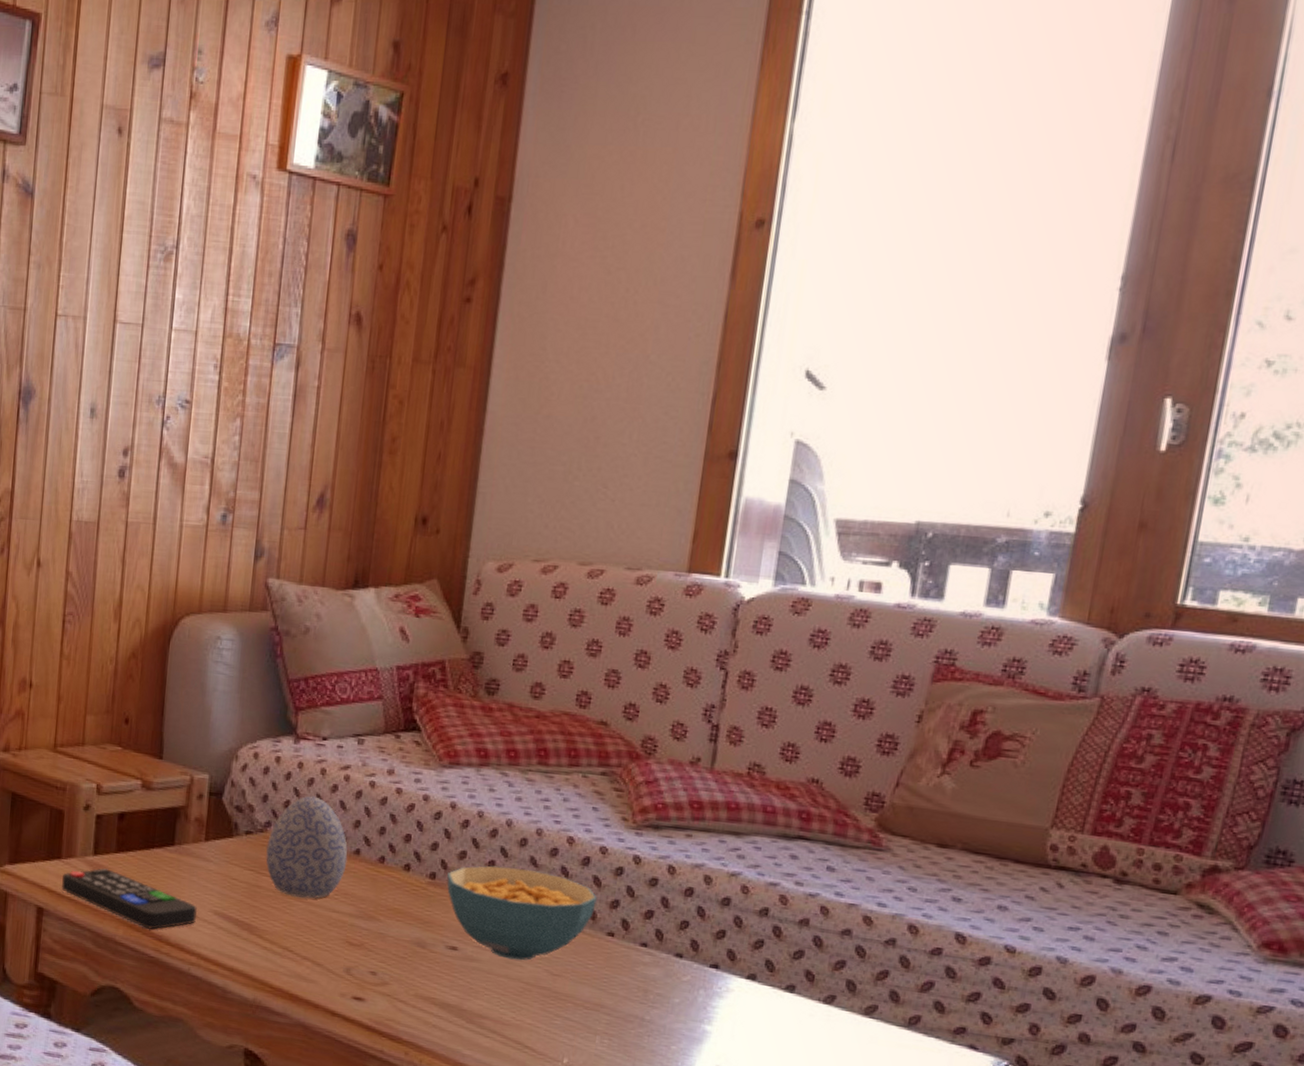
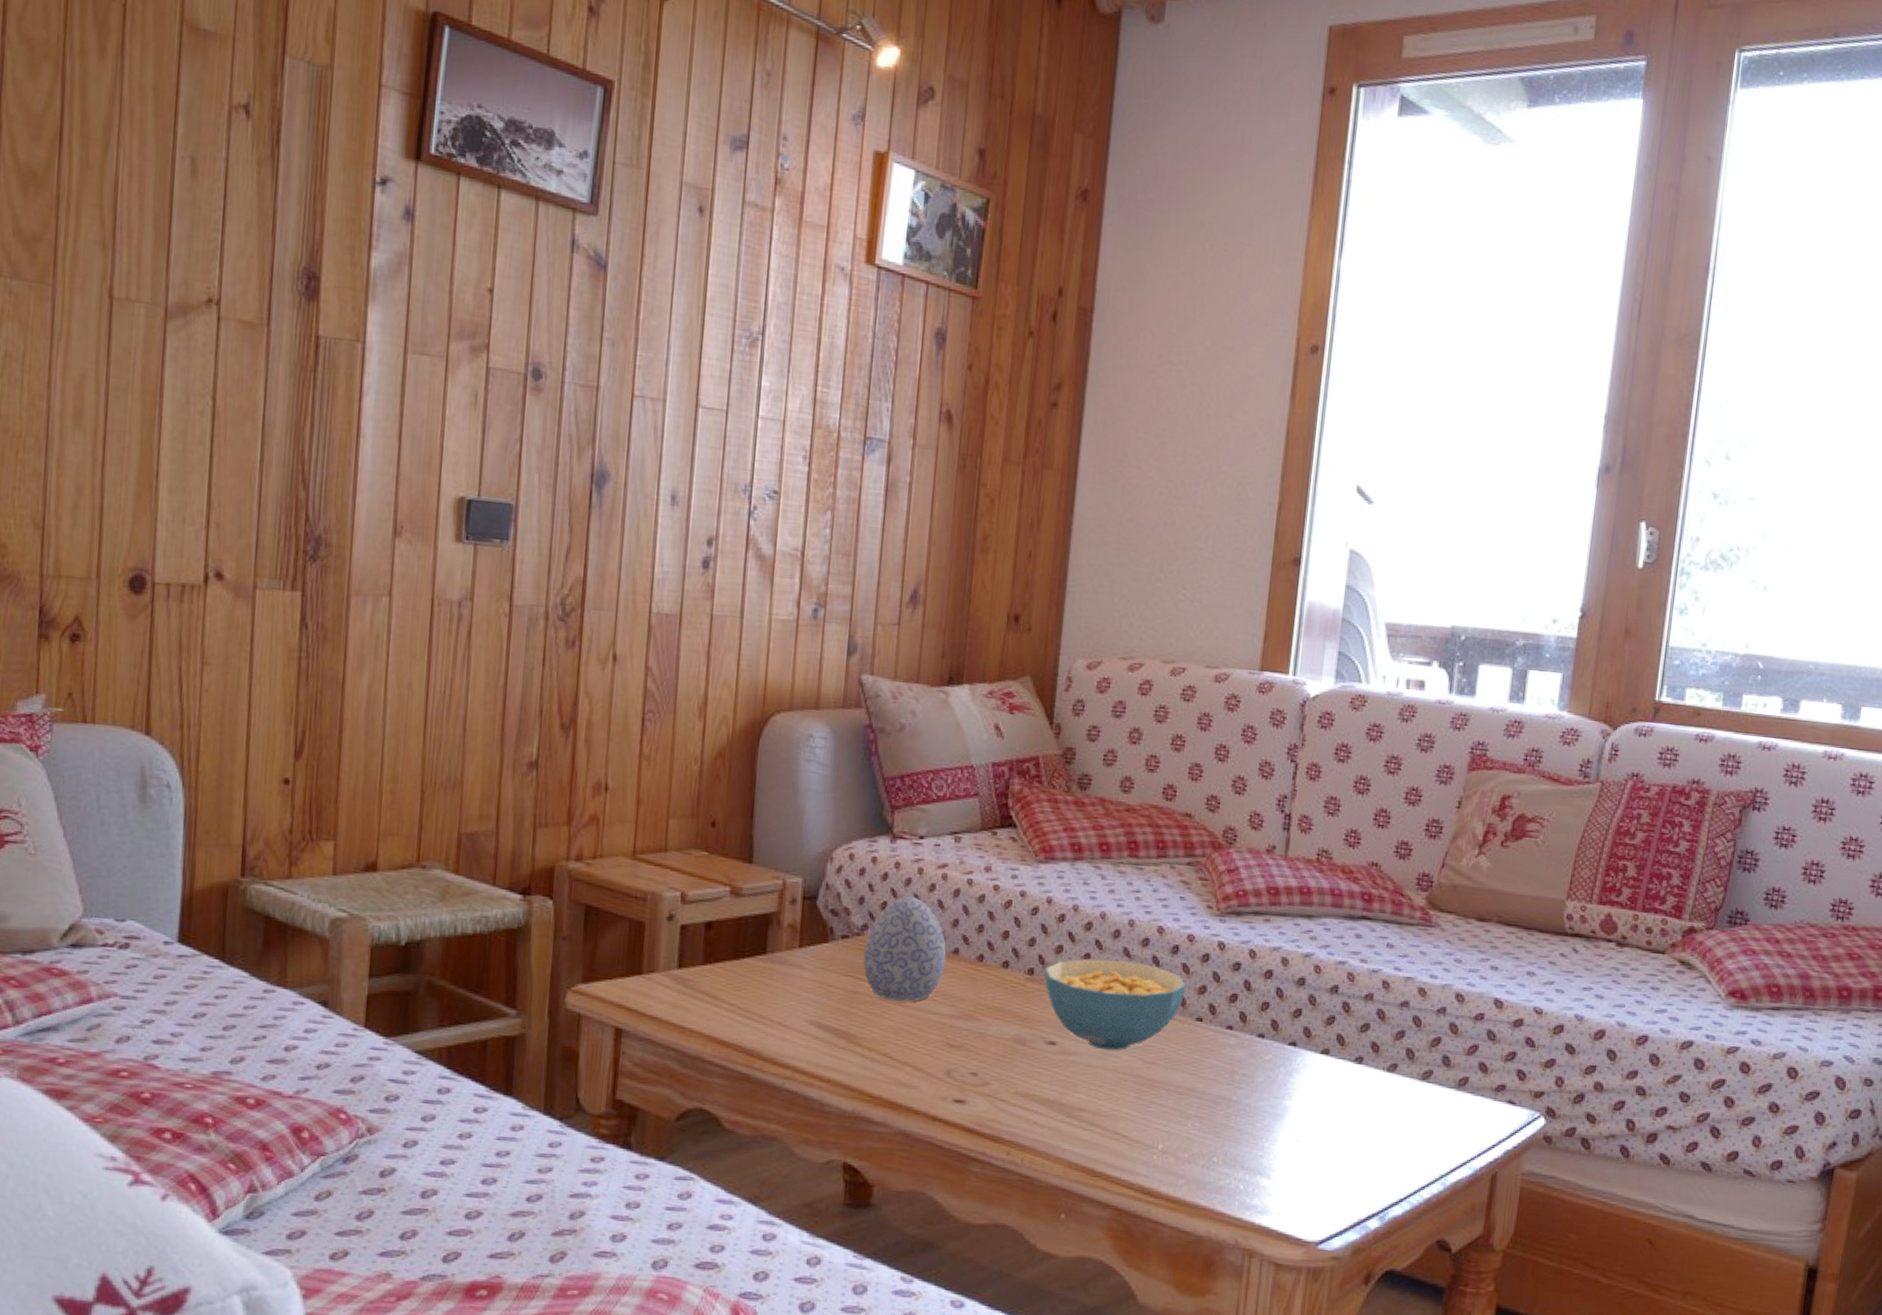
remote control: present [62,868,198,930] -> none [643,982,792,1044]

